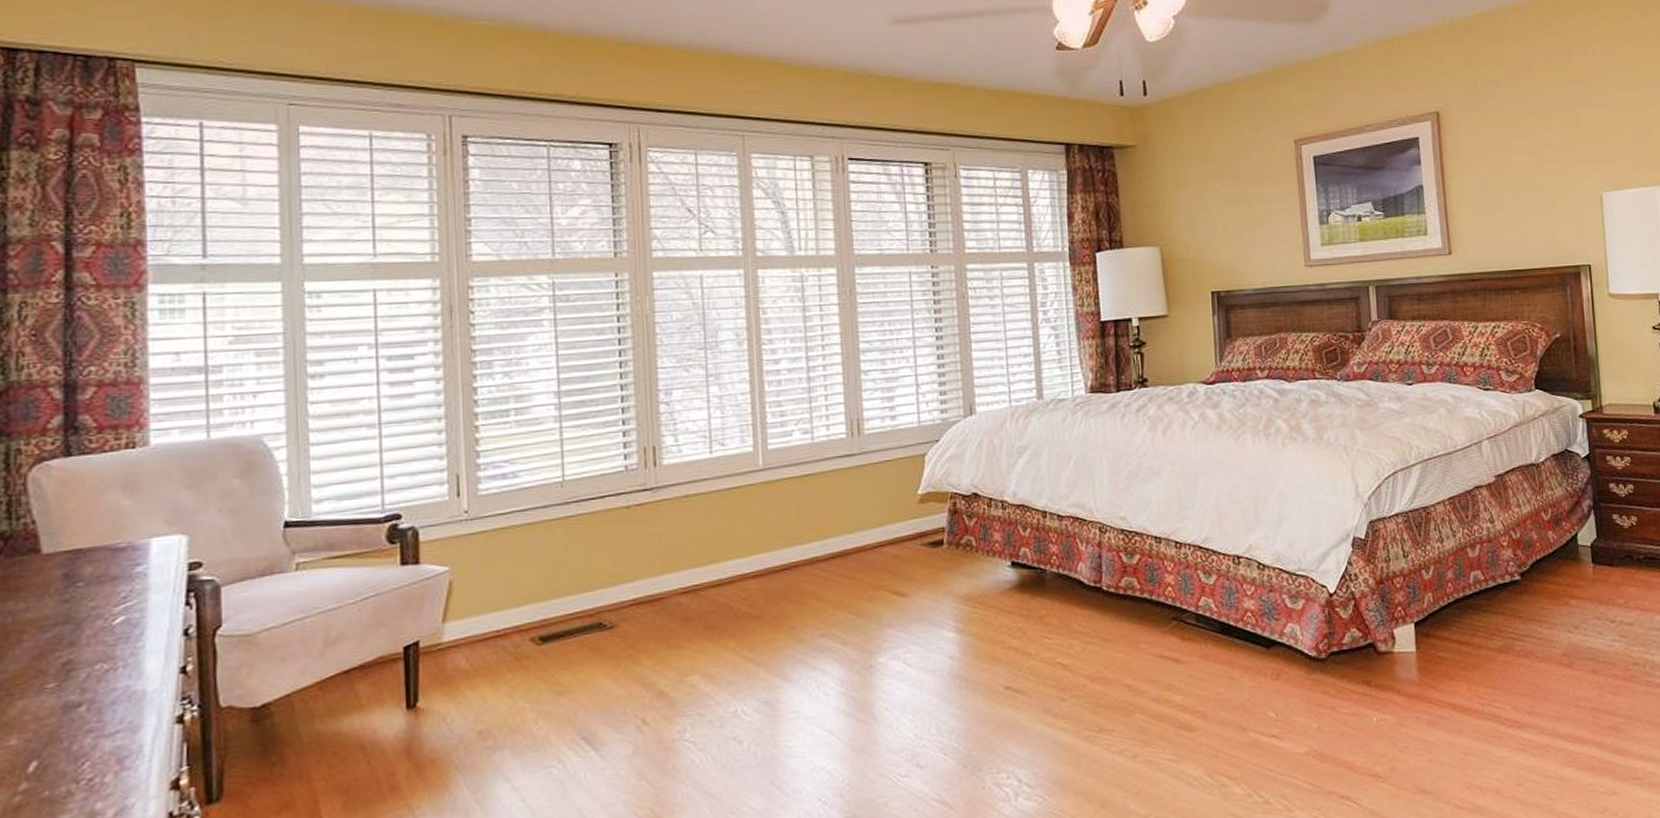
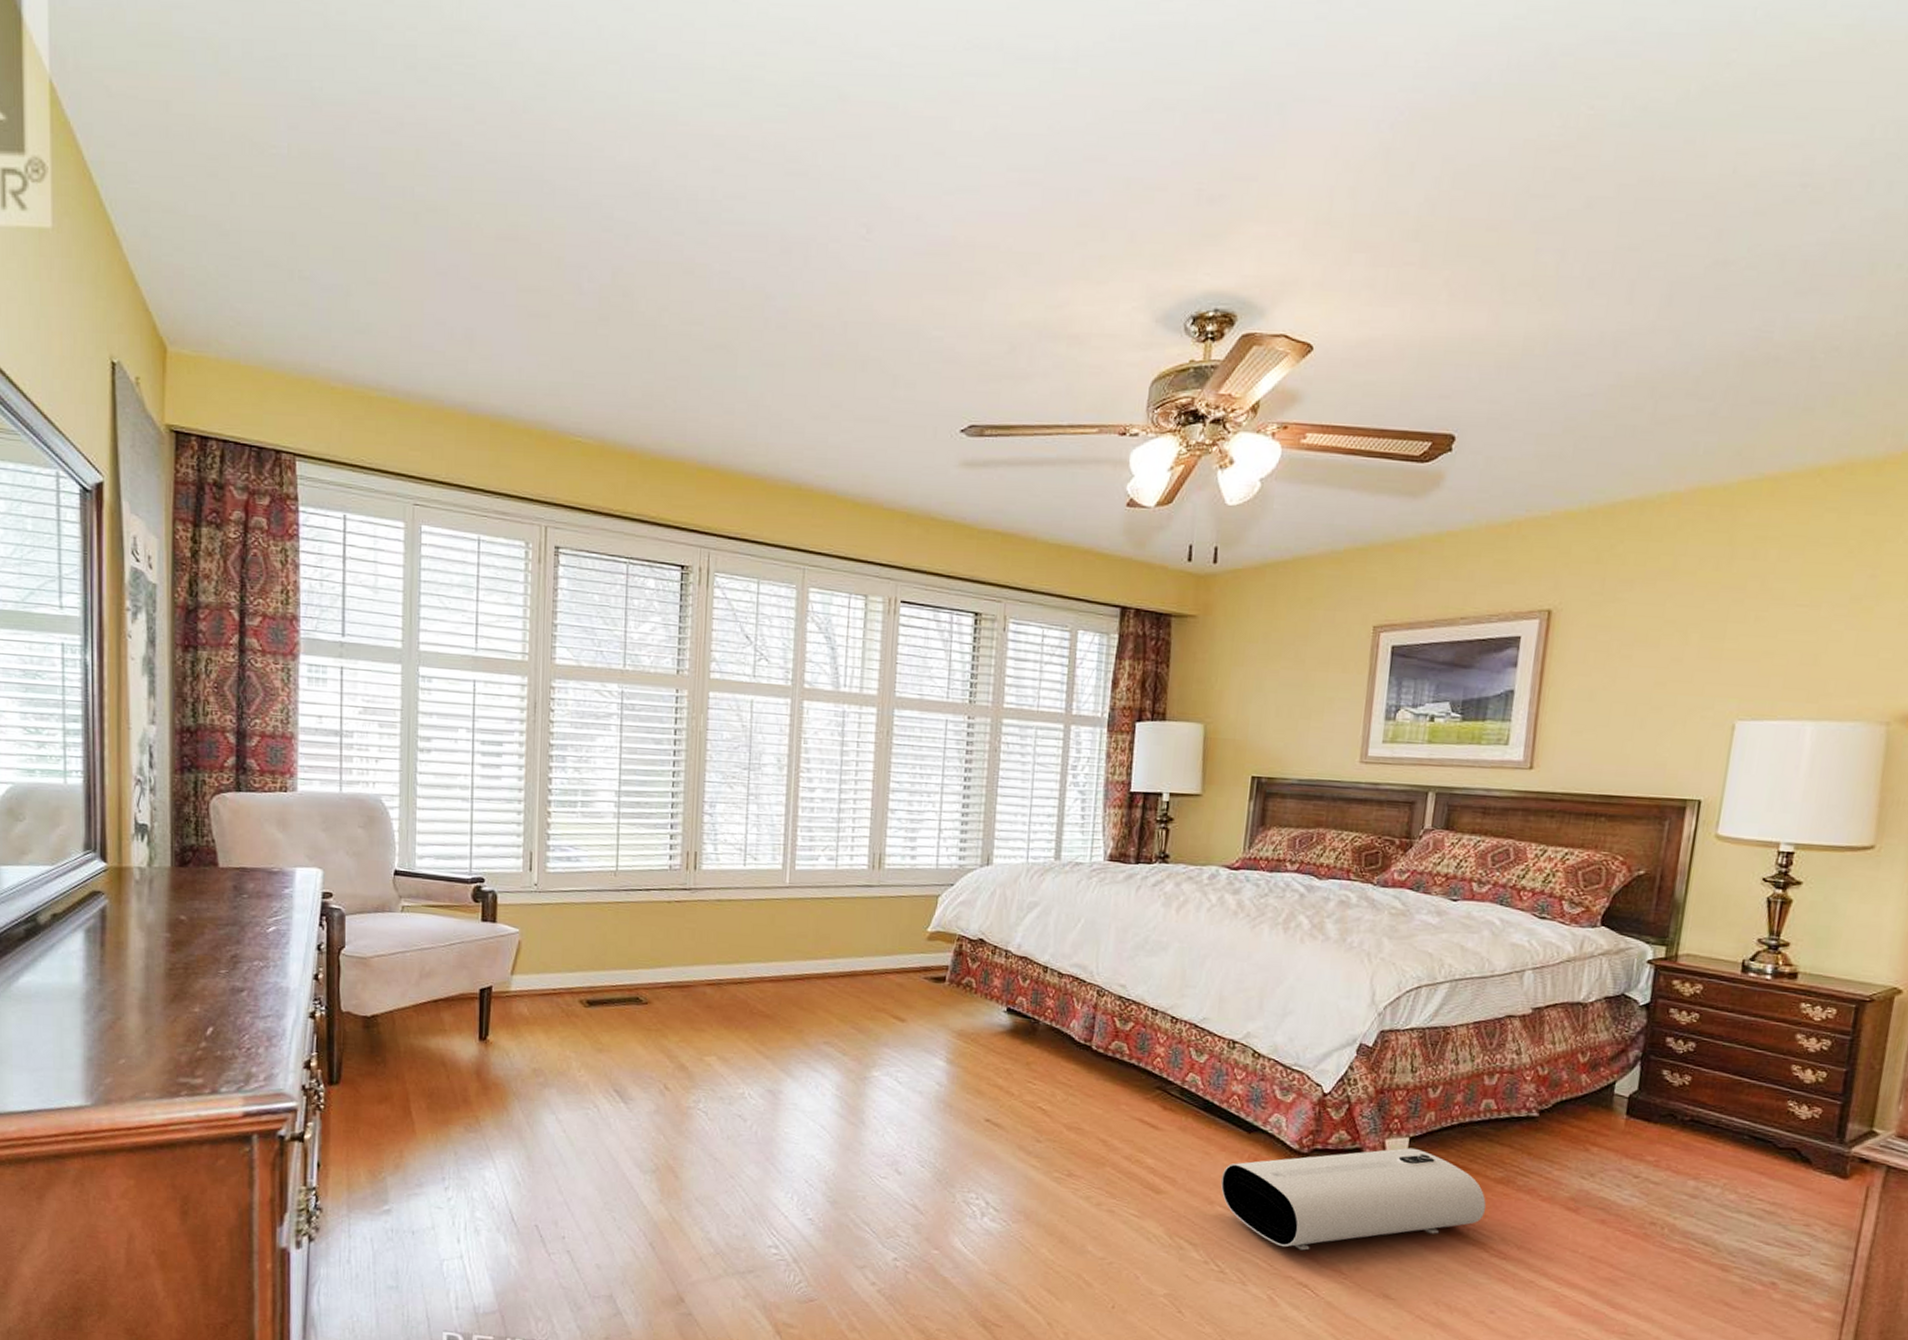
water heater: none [1249,632,1494,762] -> present [1220,1147,1486,1251]

